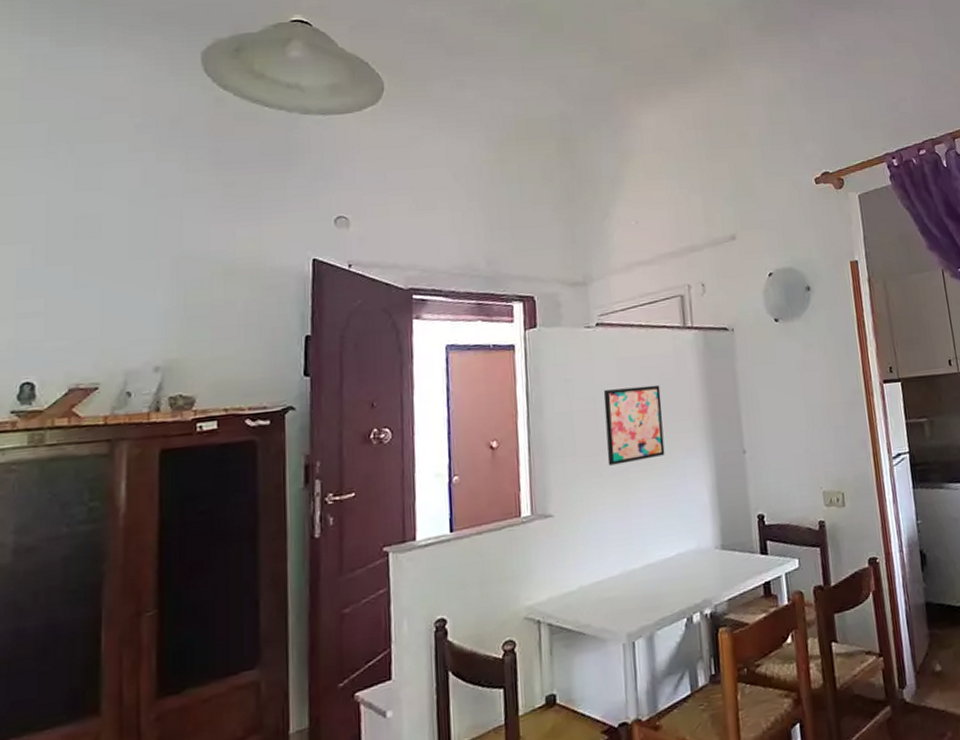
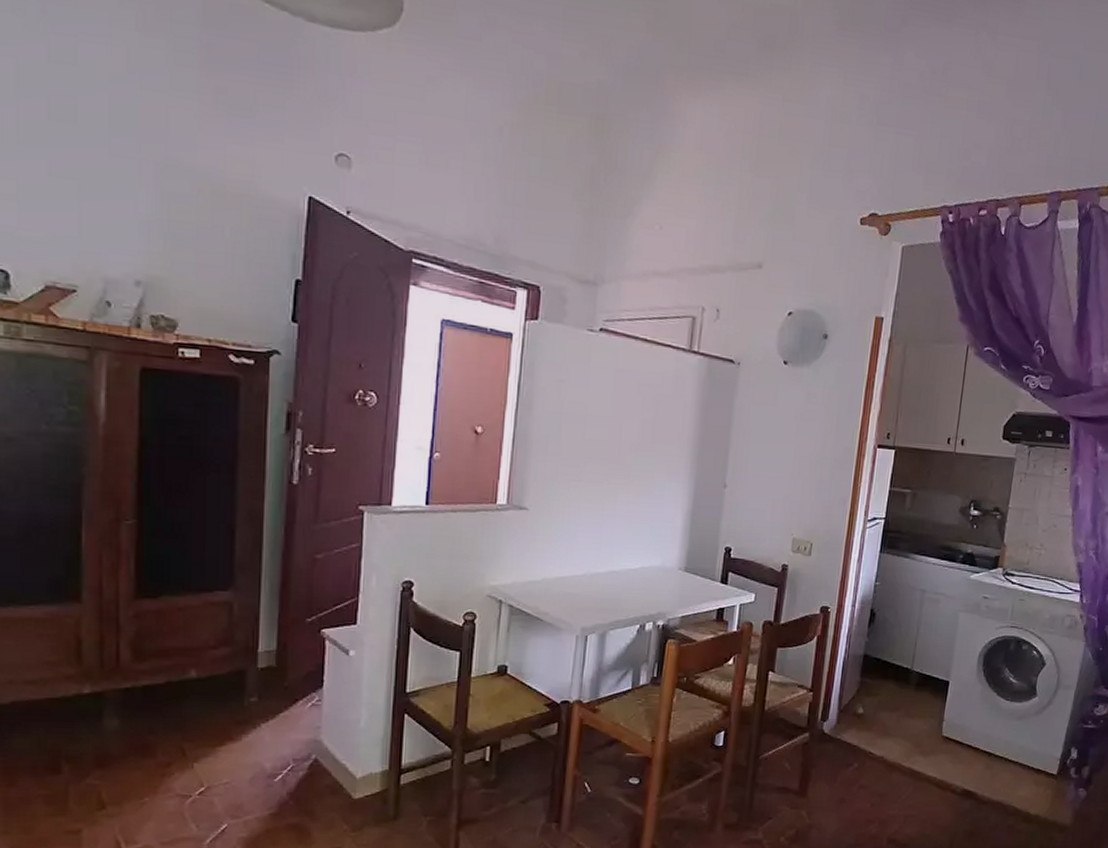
wall art: present [603,384,665,466] -> none [589,397,654,474]

